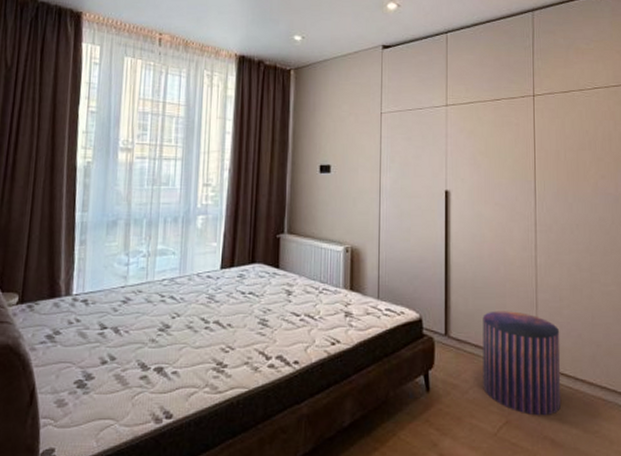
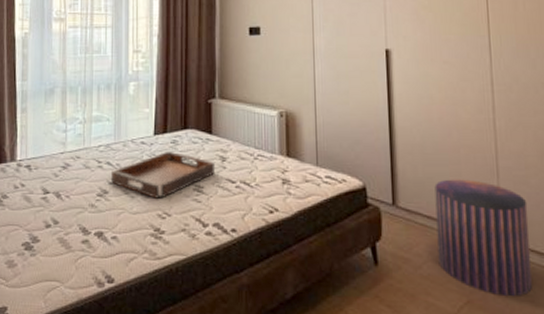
serving tray: none [174,284,281,332] -> present [111,150,216,199]

